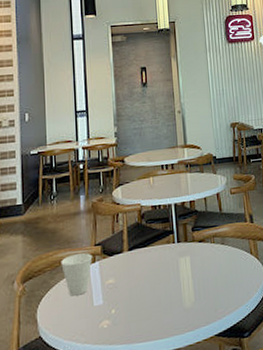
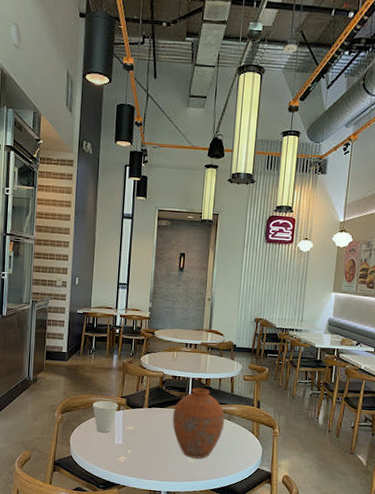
vase: none [158,213,219,301] -> present [172,388,225,459]

